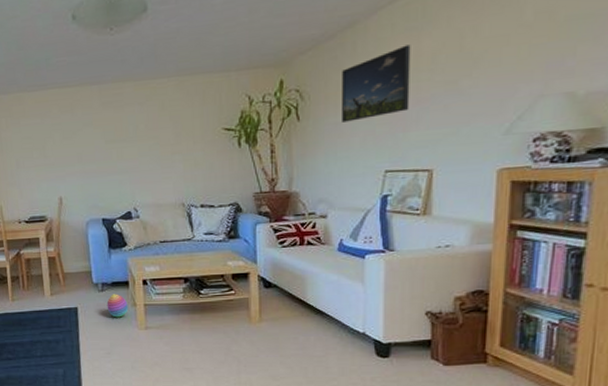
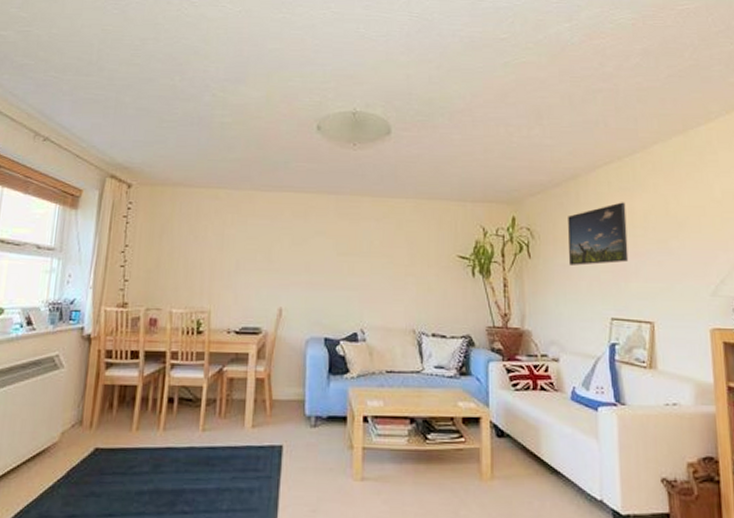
stacking toy: present [106,294,129,318] -> none [318,431,344,463]

